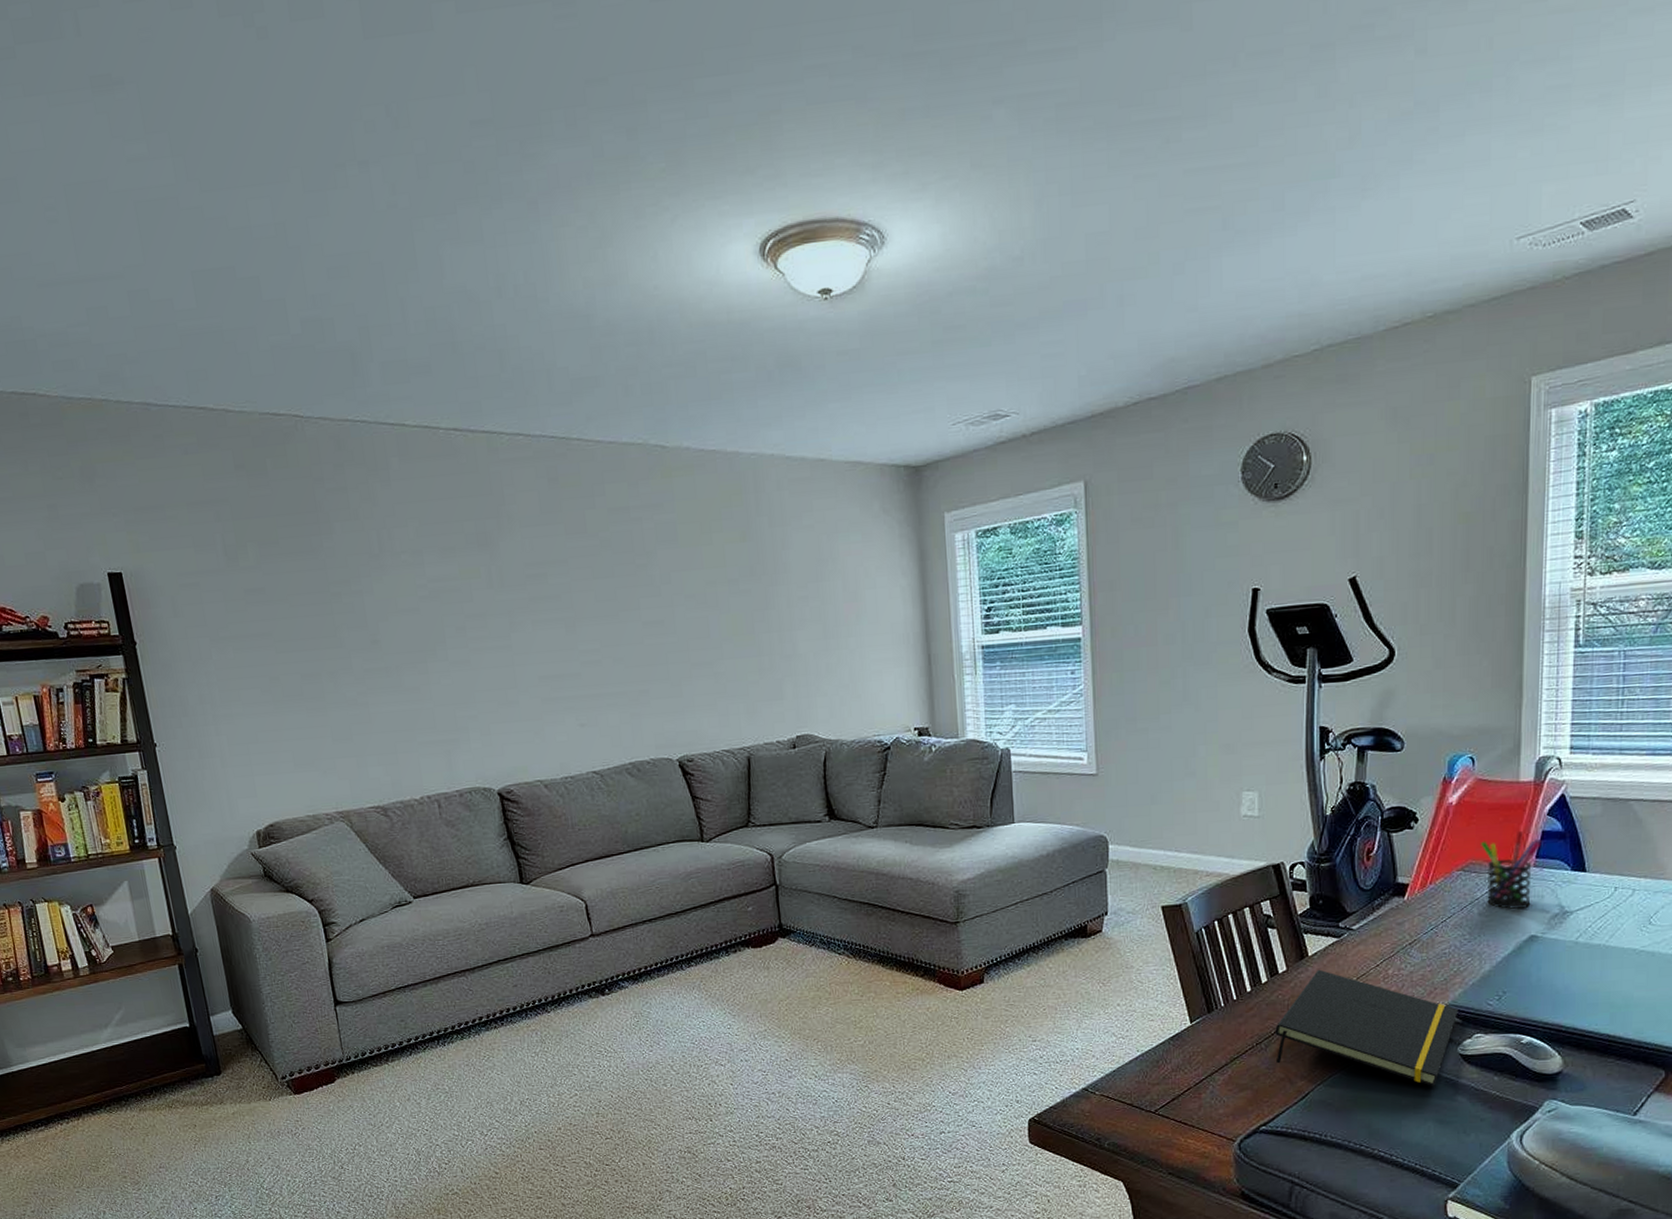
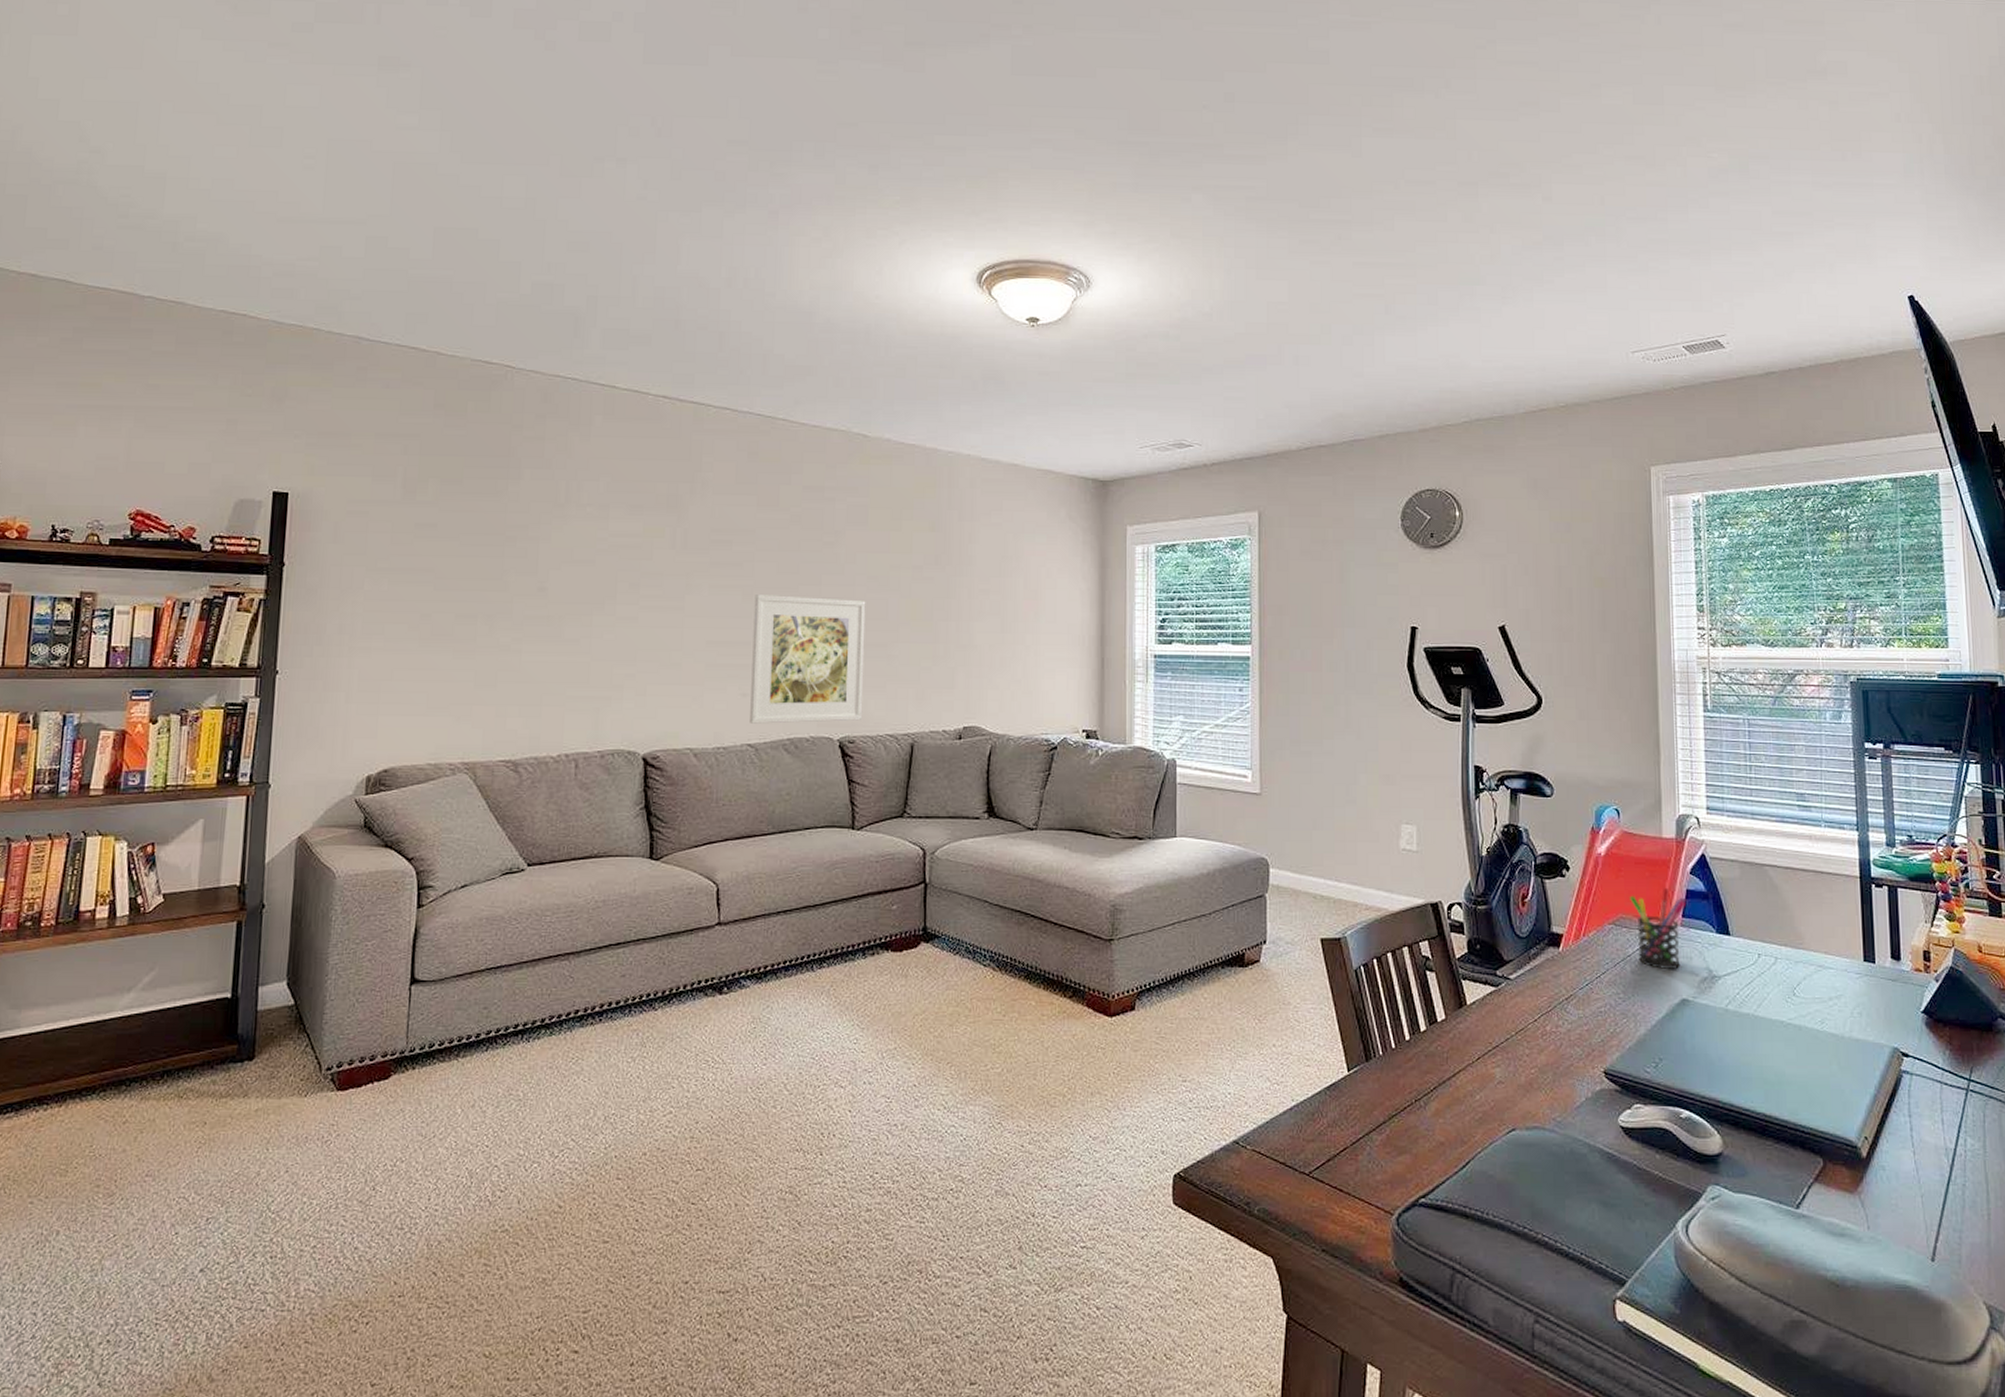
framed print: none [577,621,697,752] -> present [750,595,866,724]
notepad: present [1275,969,1459,1087] -> none [1434,1020,1617,1163]

